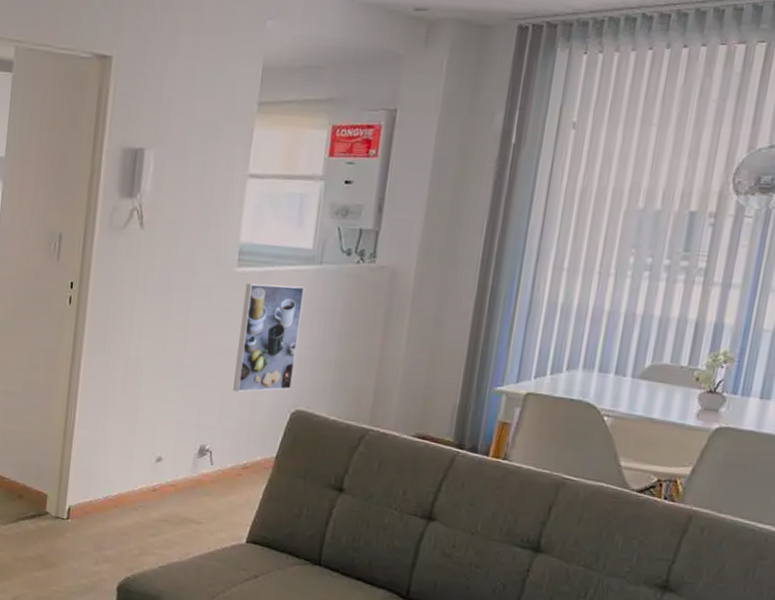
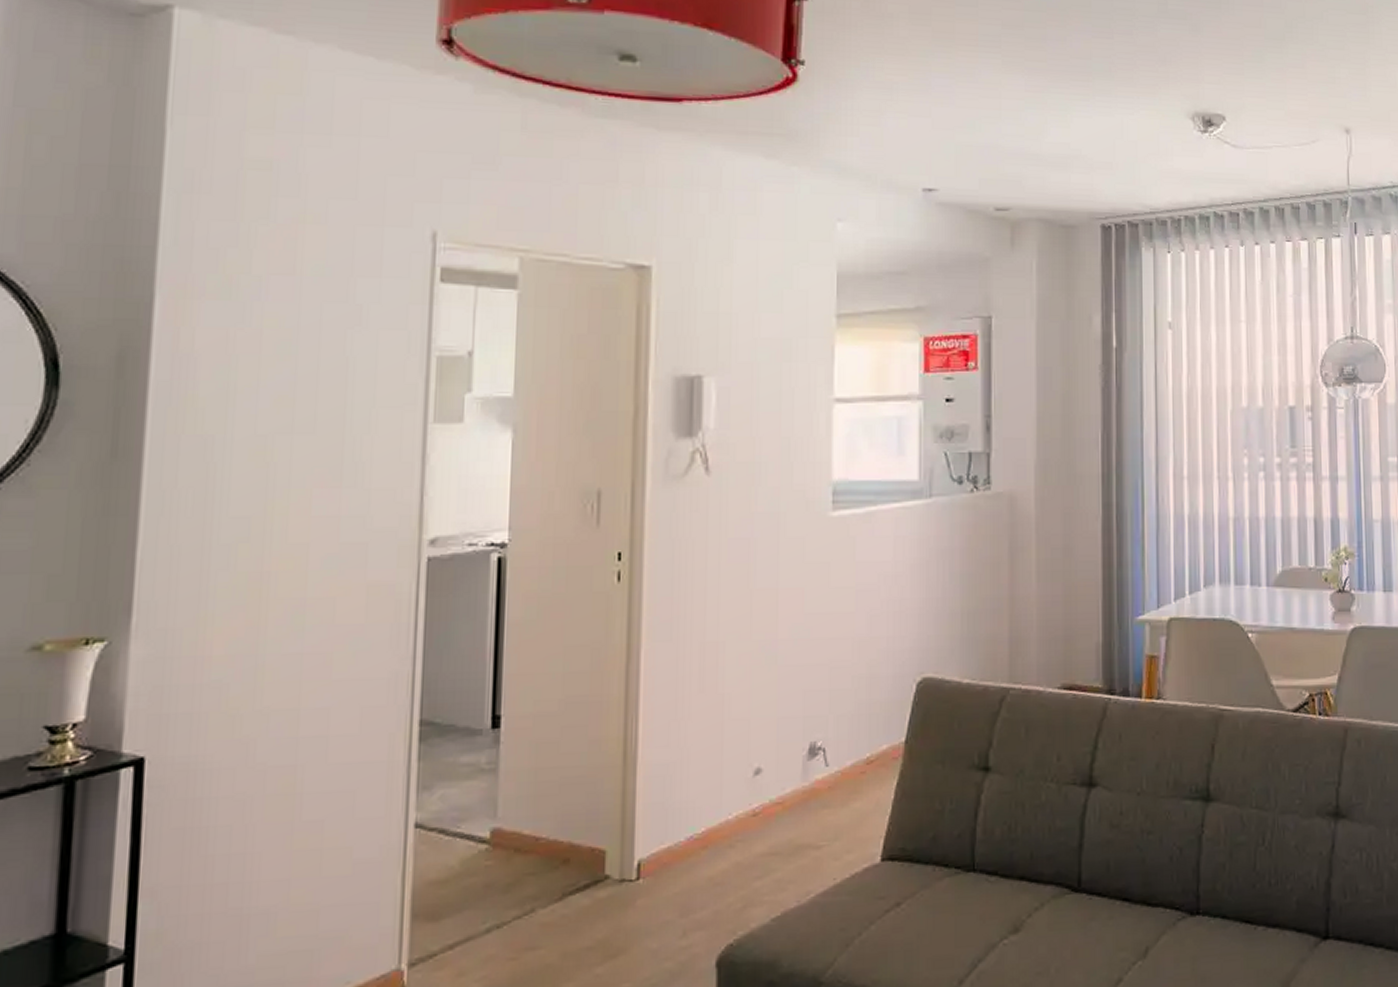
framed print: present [233,283,305,392] -> none [844,526,915,666]

